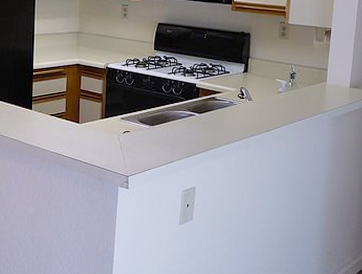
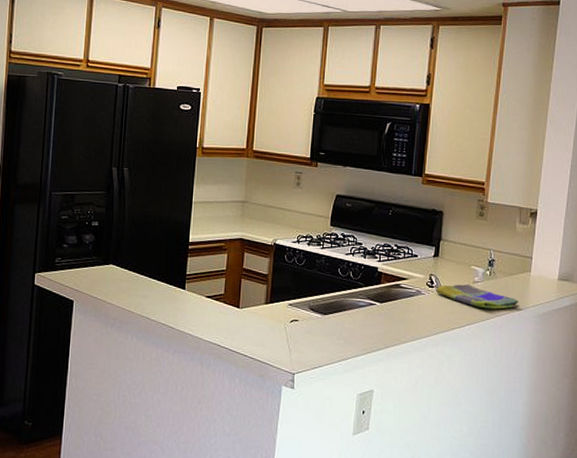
dish towel: none [246,95,318,115] -> present [436,284,520,310]

